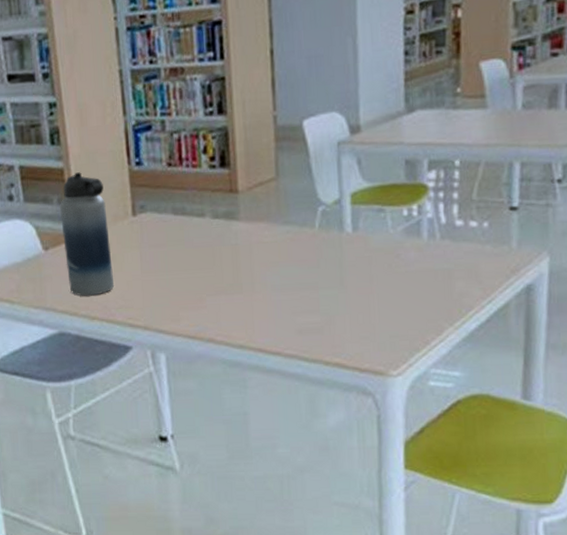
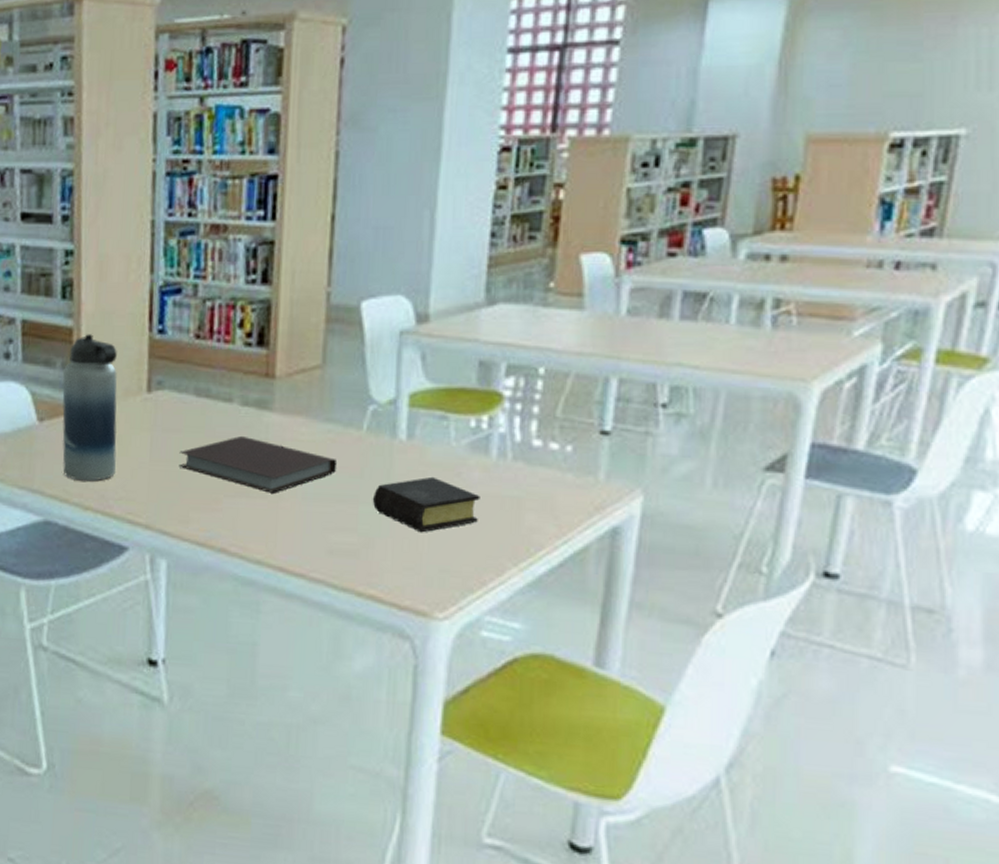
notebook: none [165,243,298,289] -> present [178,435,338,493]
book: none [329,260,417,307] -> present [372,476,480,533]

